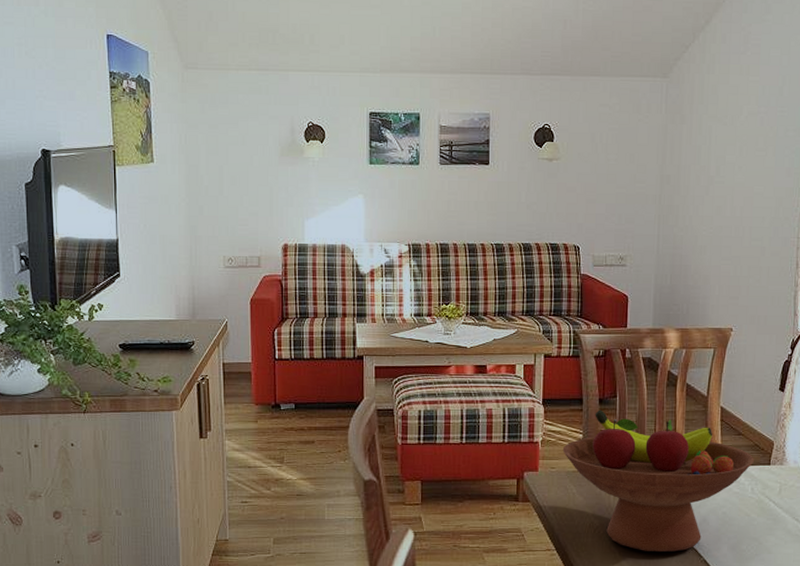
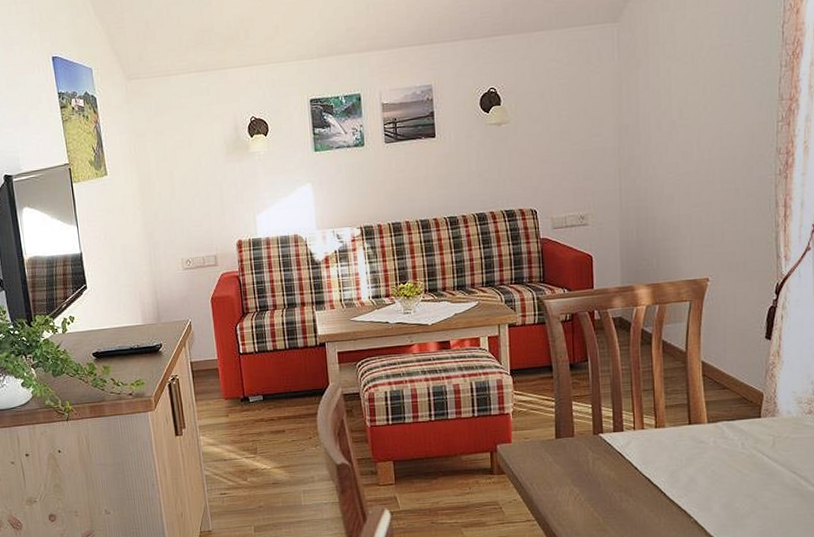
fruit bowl: present [562,409,754,552] -> none [535,375,742,516]

